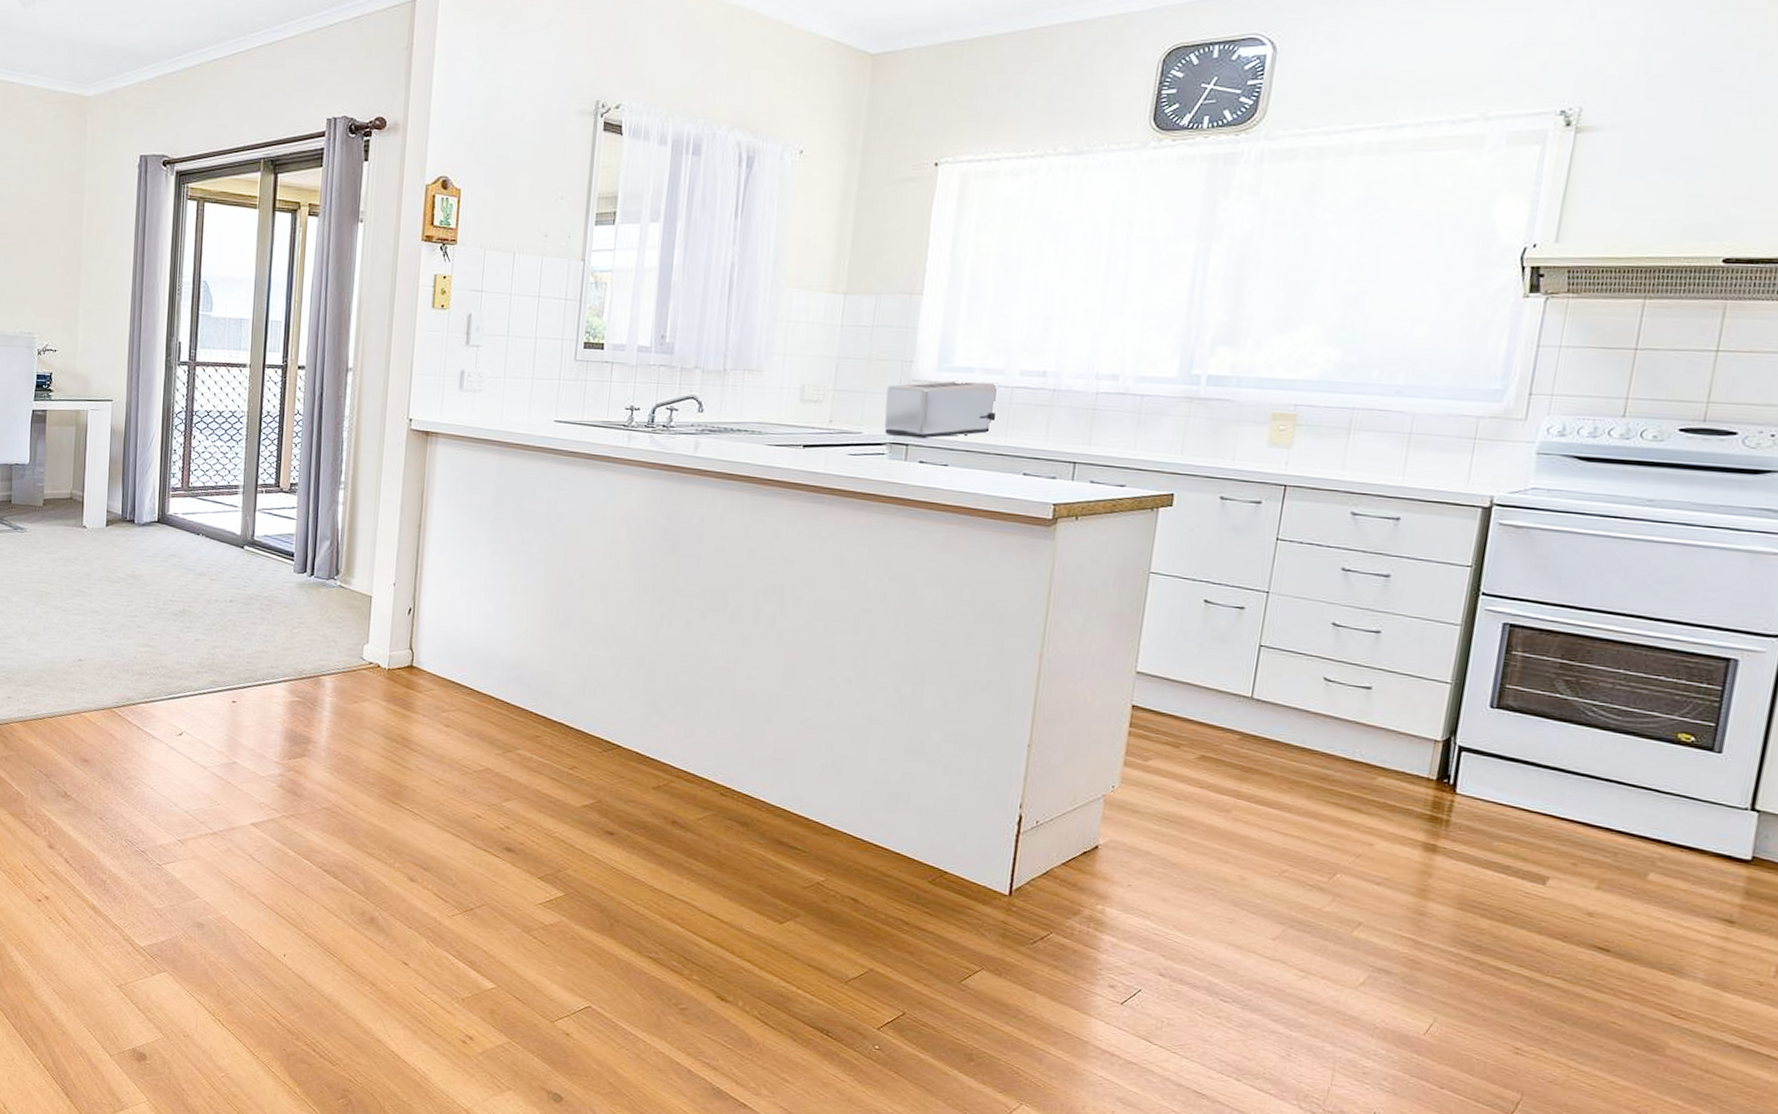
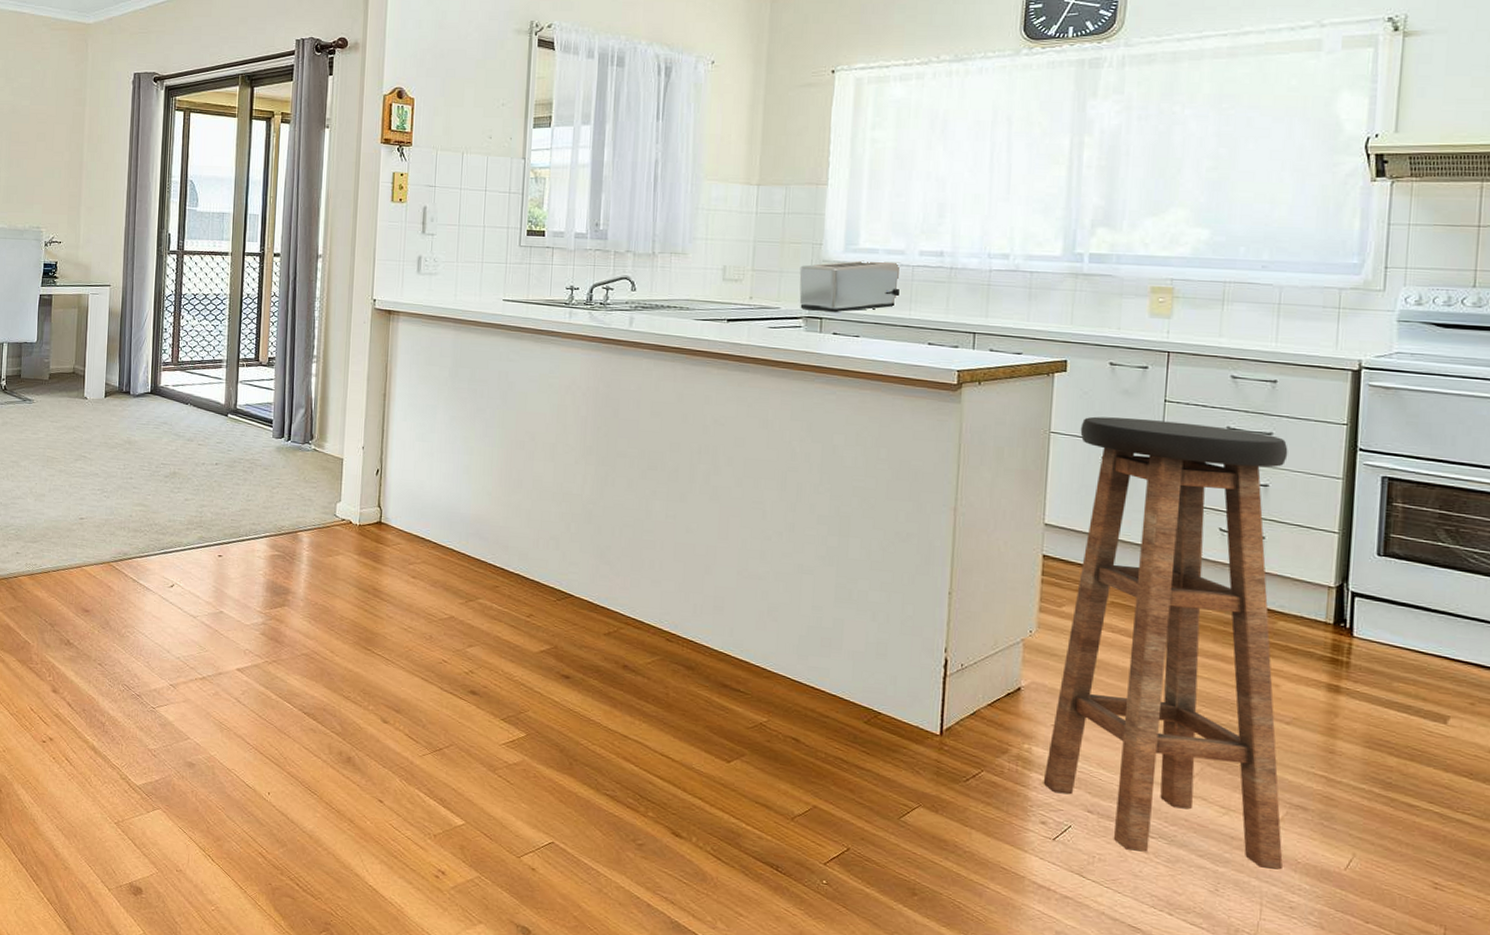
bar stool: none [1115,555,1406,1035] -> present [1043,416,1288,870]

